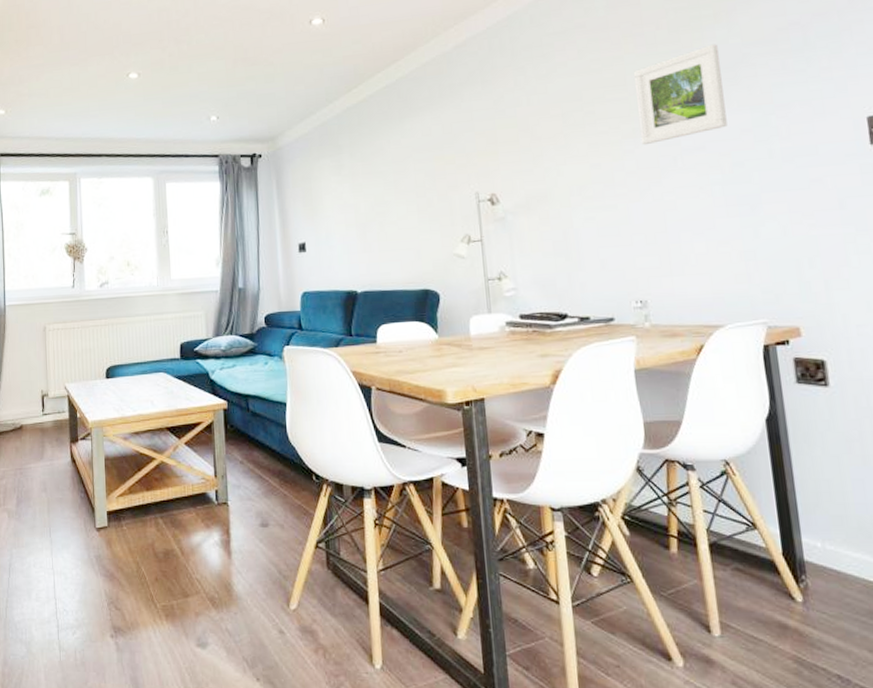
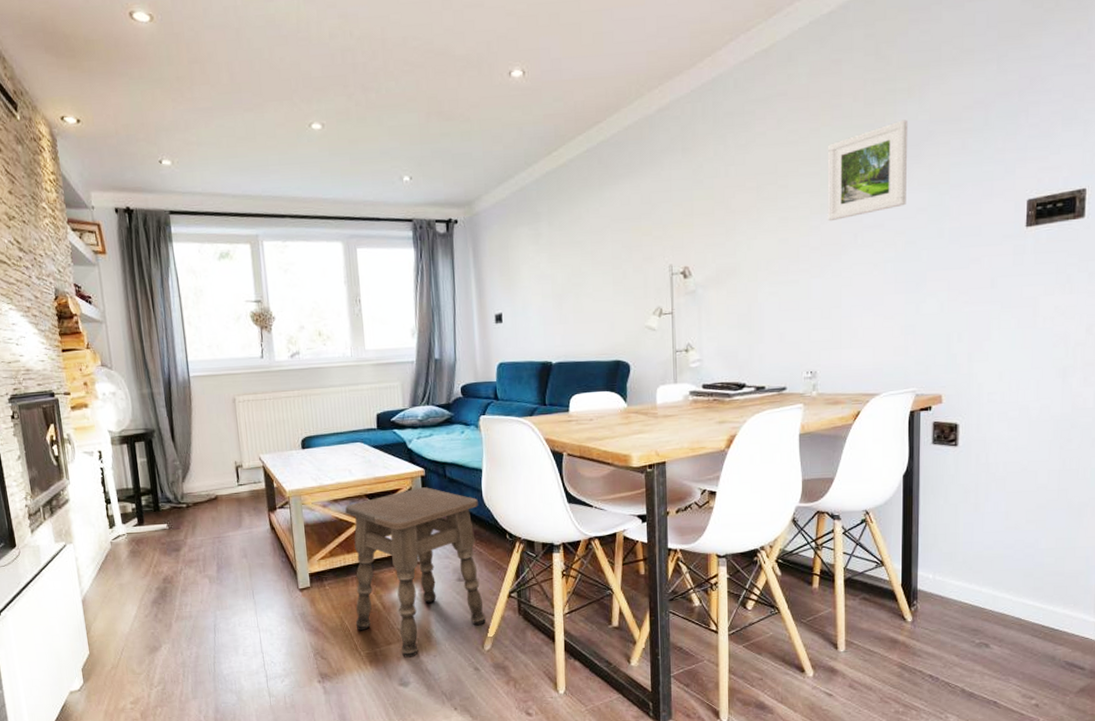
side table: none [146,421,291,613] -> present [345,487,486,658]

